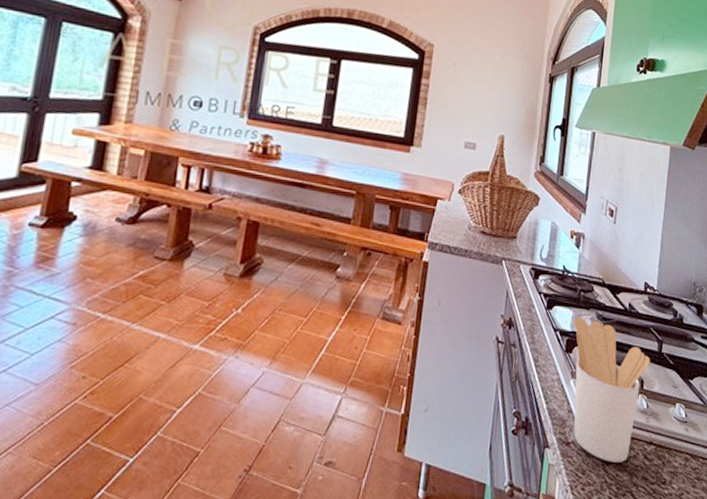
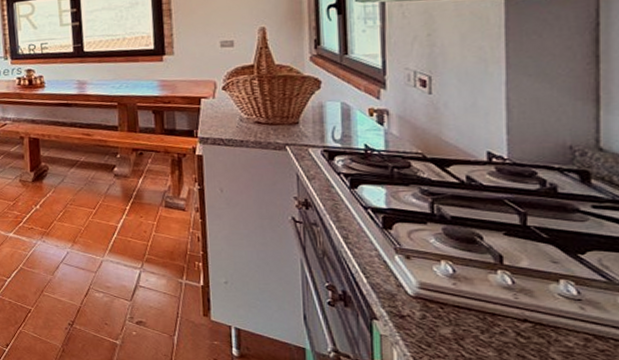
utensil holder: present [573,316,650,463] -> none [389,193,510,338]

